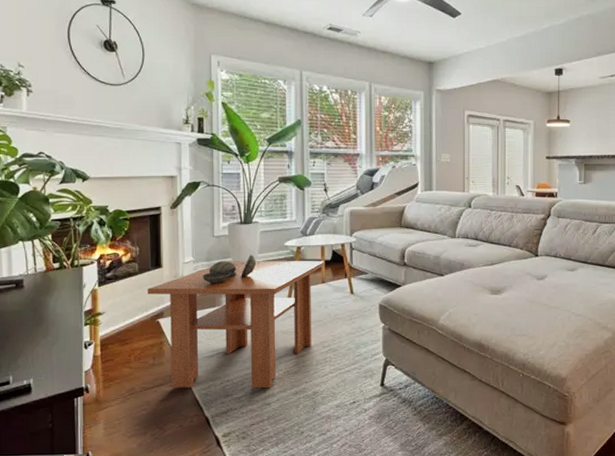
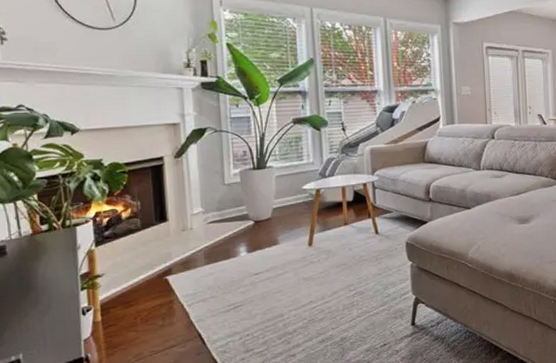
coffee table: present [147,261,324,389] -> none [152,202,346,349]
decorative bowl: present [202,254,257,284] -> none [214,201,273,235]

